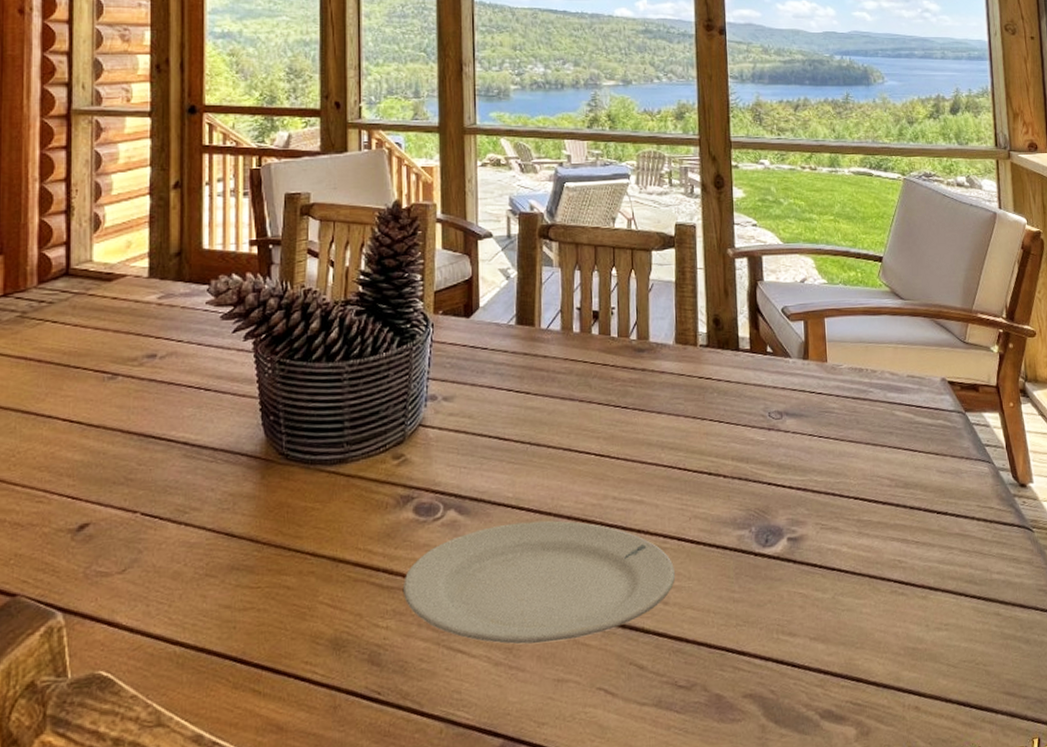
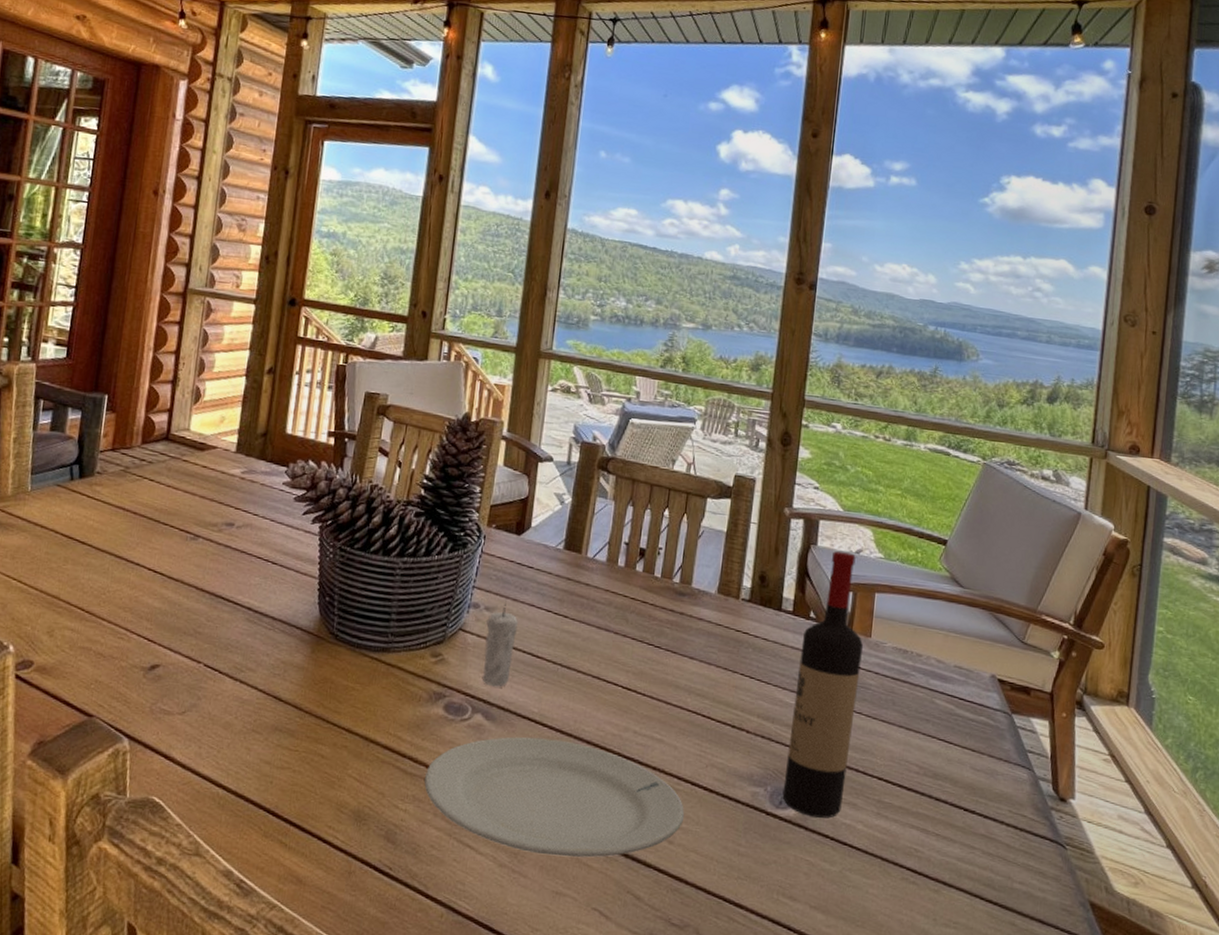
candle: none [447,387,480,479] -> present [482,601,518,687]
wine bottle: none [763,283,825,549] -> present [782,551,863,819]

